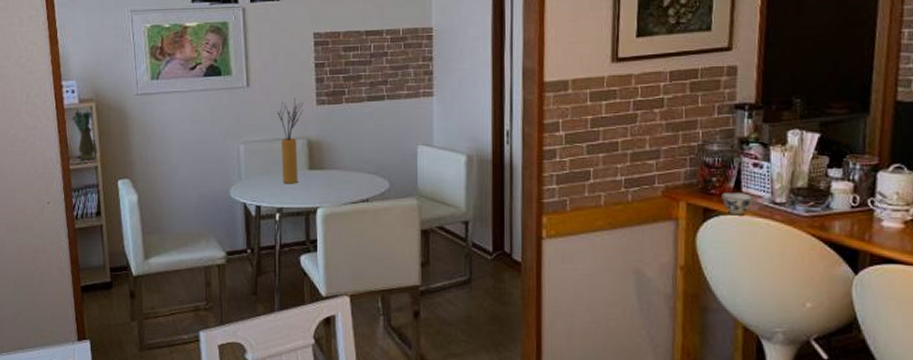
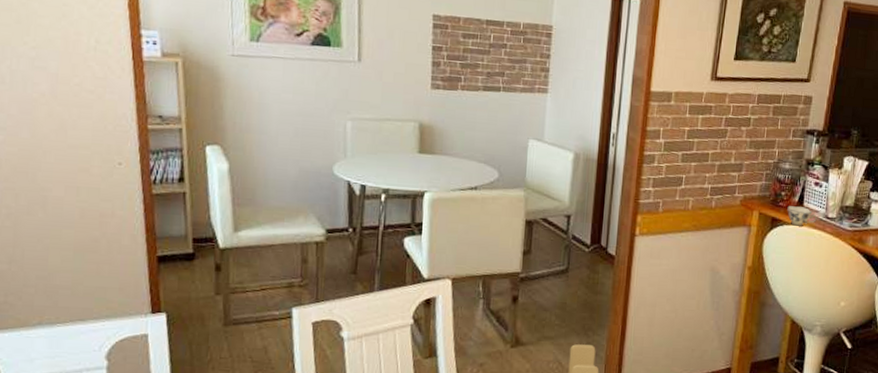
vase: present [72,109,96,160] -> none [152,63,181,121]
vase: present [278,98,303,184] -> none [389,79,417,166]

